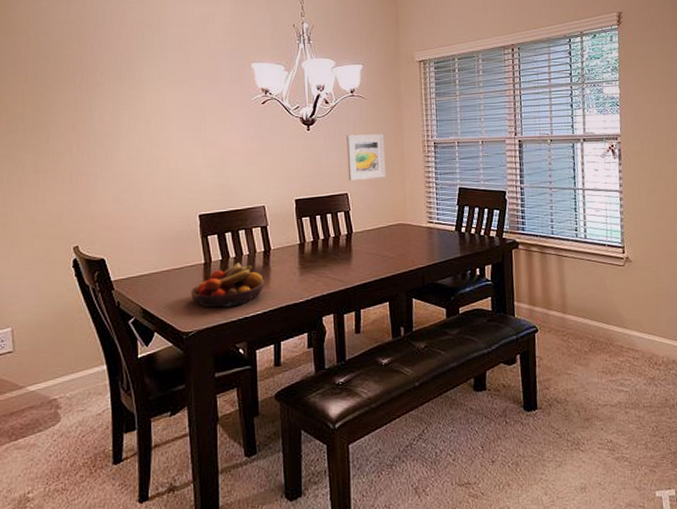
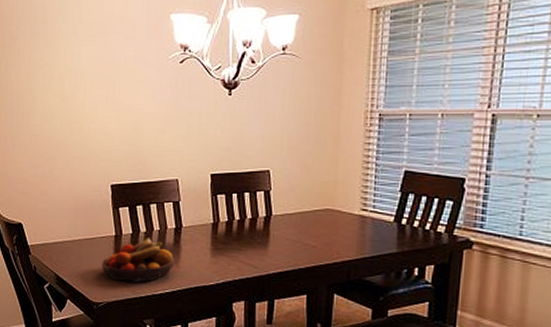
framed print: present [346,134,385,182] -> none [271,101,317,157]

